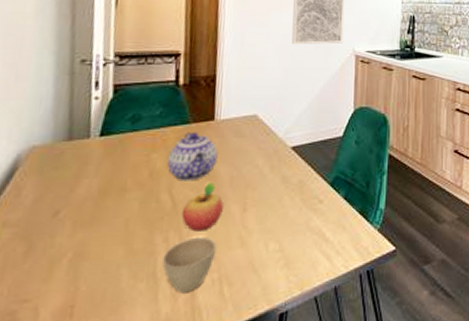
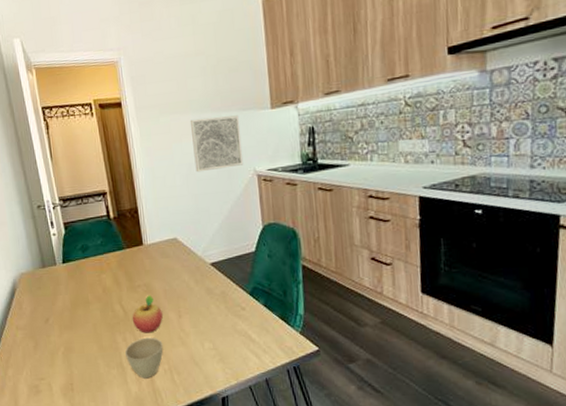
teapot: present [166,132,218,182] -> none [113,256,151,295]

